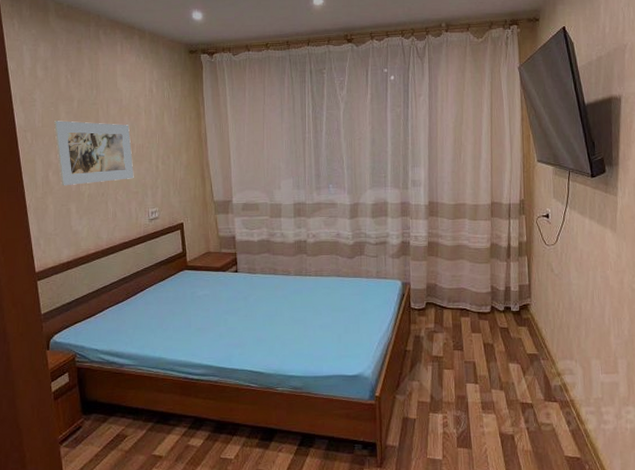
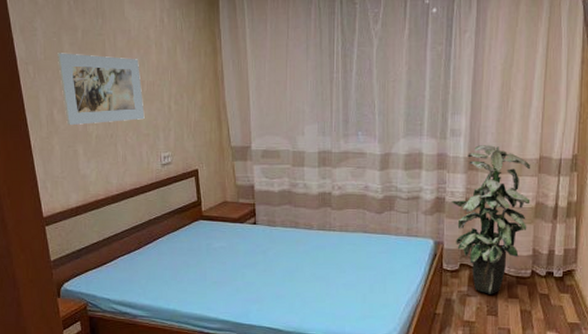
indoor plant: none [415,193,486,330] -> present [451,145,531,294]

